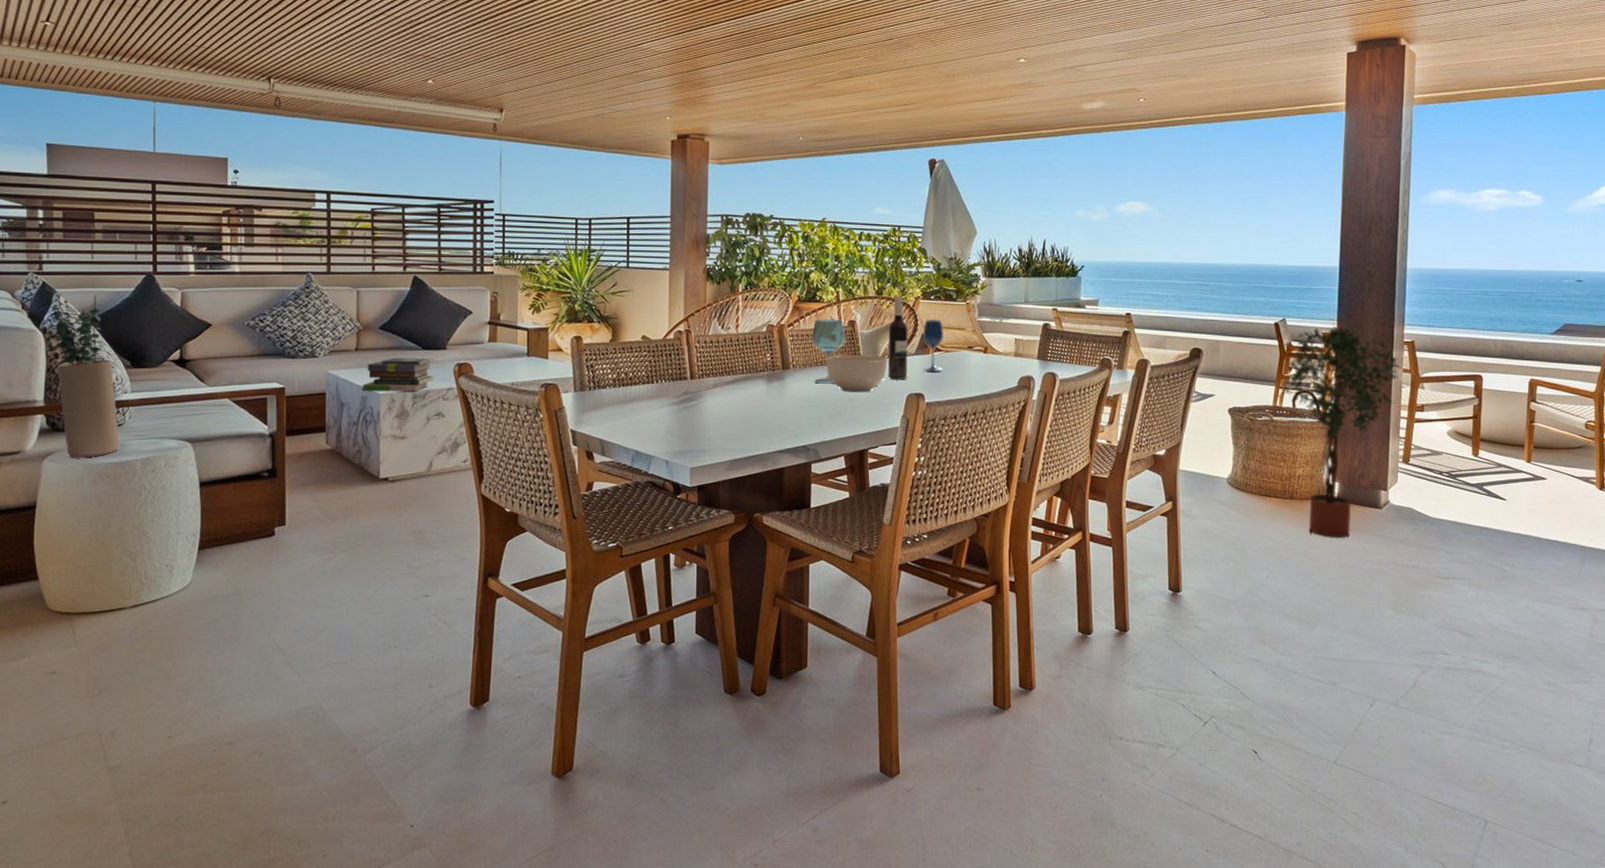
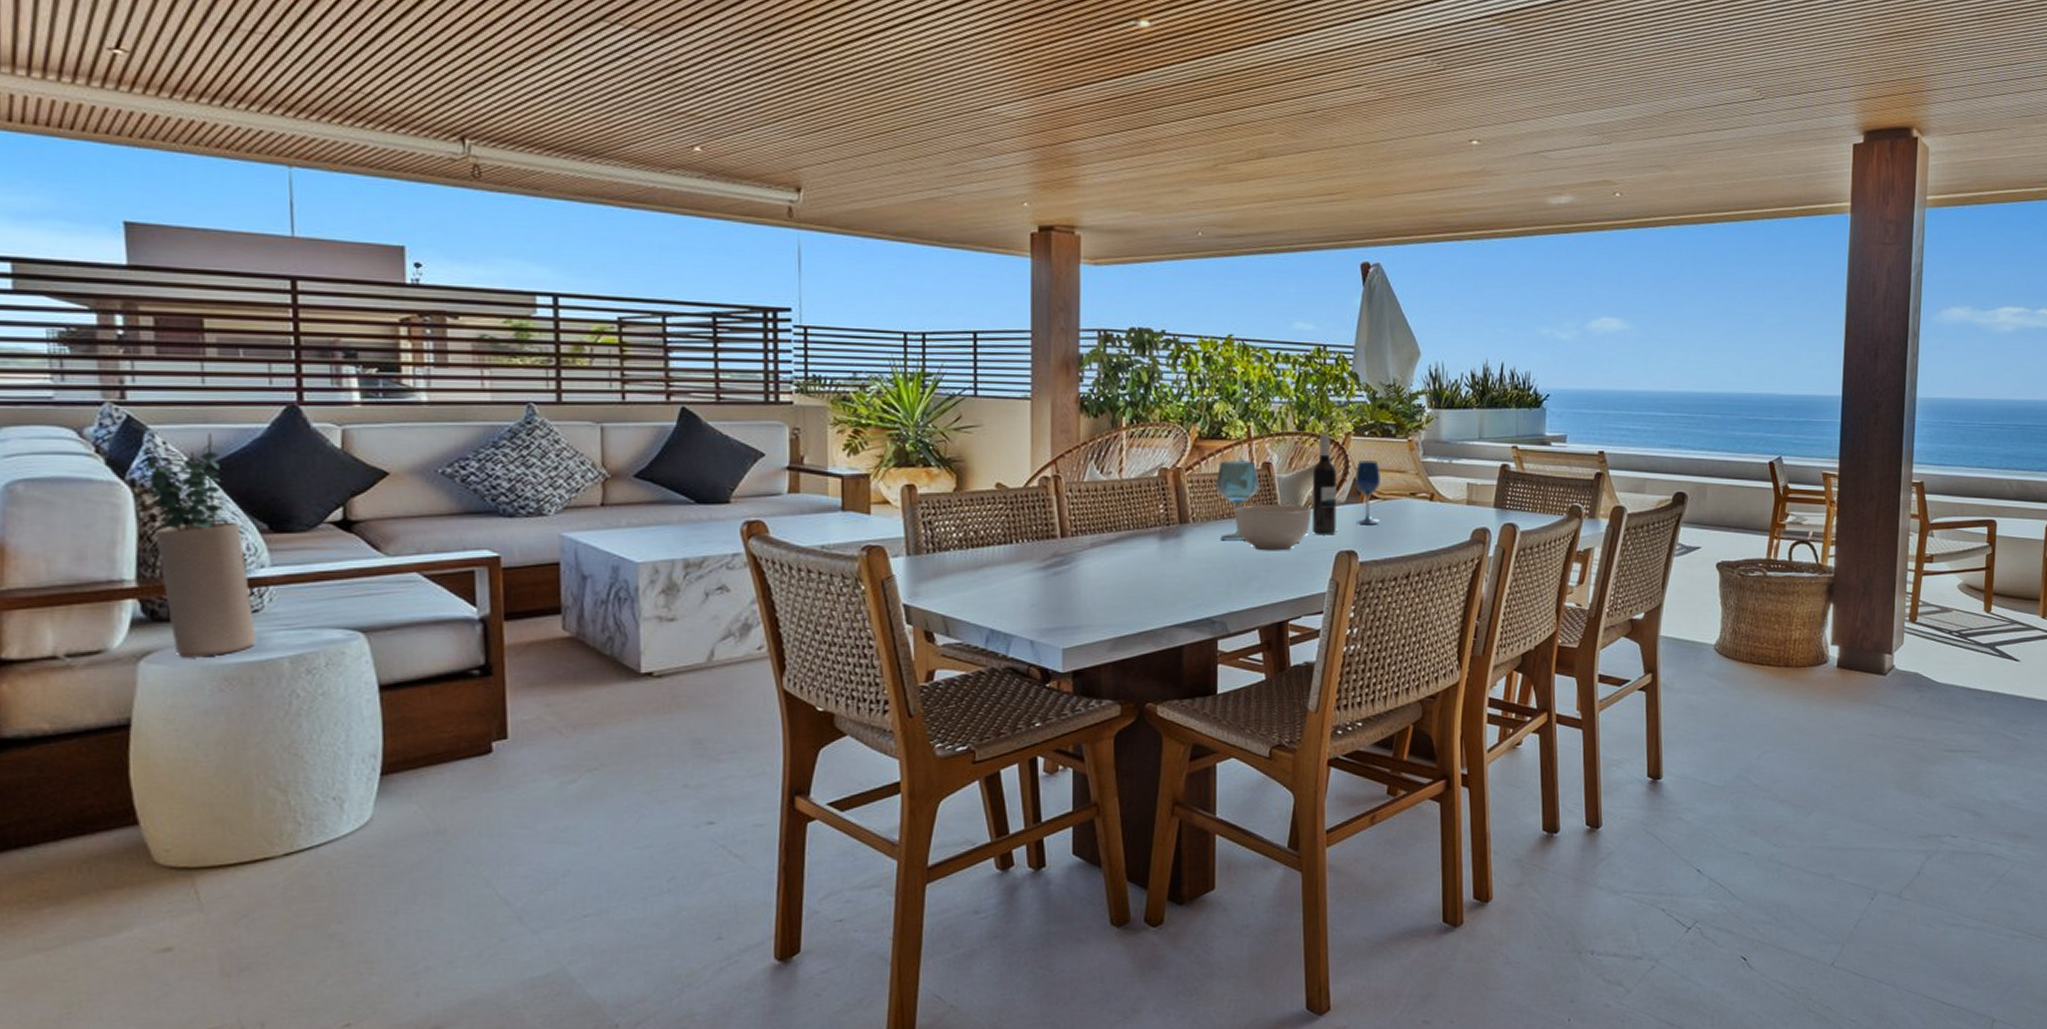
books: present [362,357,433,392] -> none [612,515,713,560]
potted tree: present [1282,325,1401,539] -> none [1777,464,1909,711]

